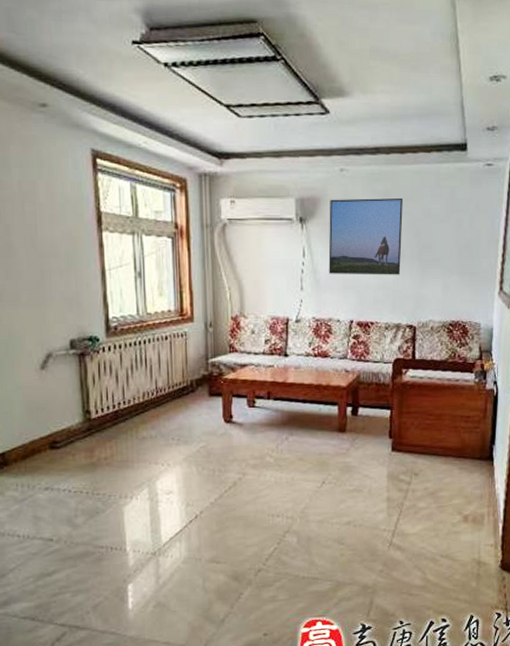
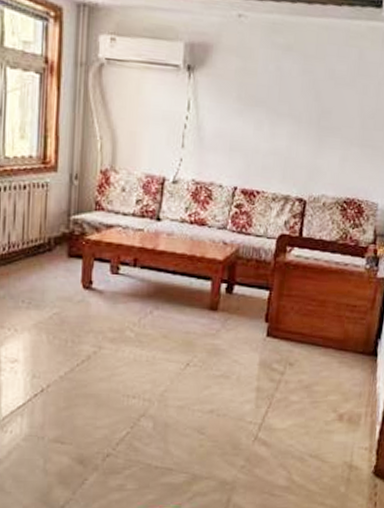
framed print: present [328,197,403,275] -> none [214,47,305,141]

